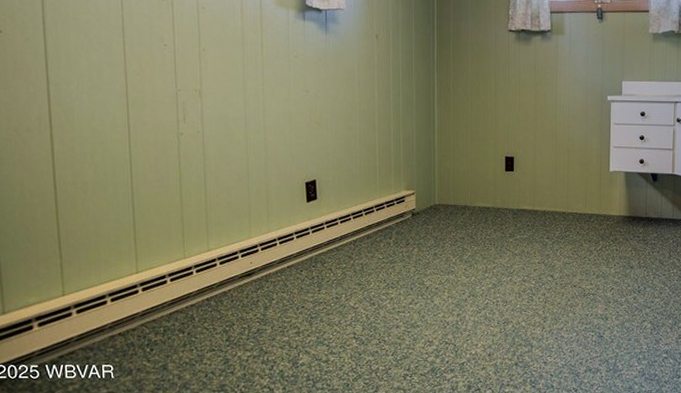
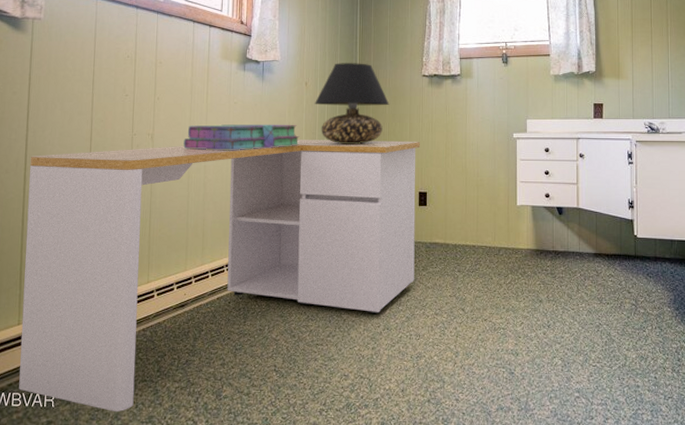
desk: none [55,99,506,381] -> present [19,140,420,411]
stack of books: none [238,80,372,110] -> present [183,124,300,151]
table lamp: none [386,13,472,105] -> present [314,63,390,145]

